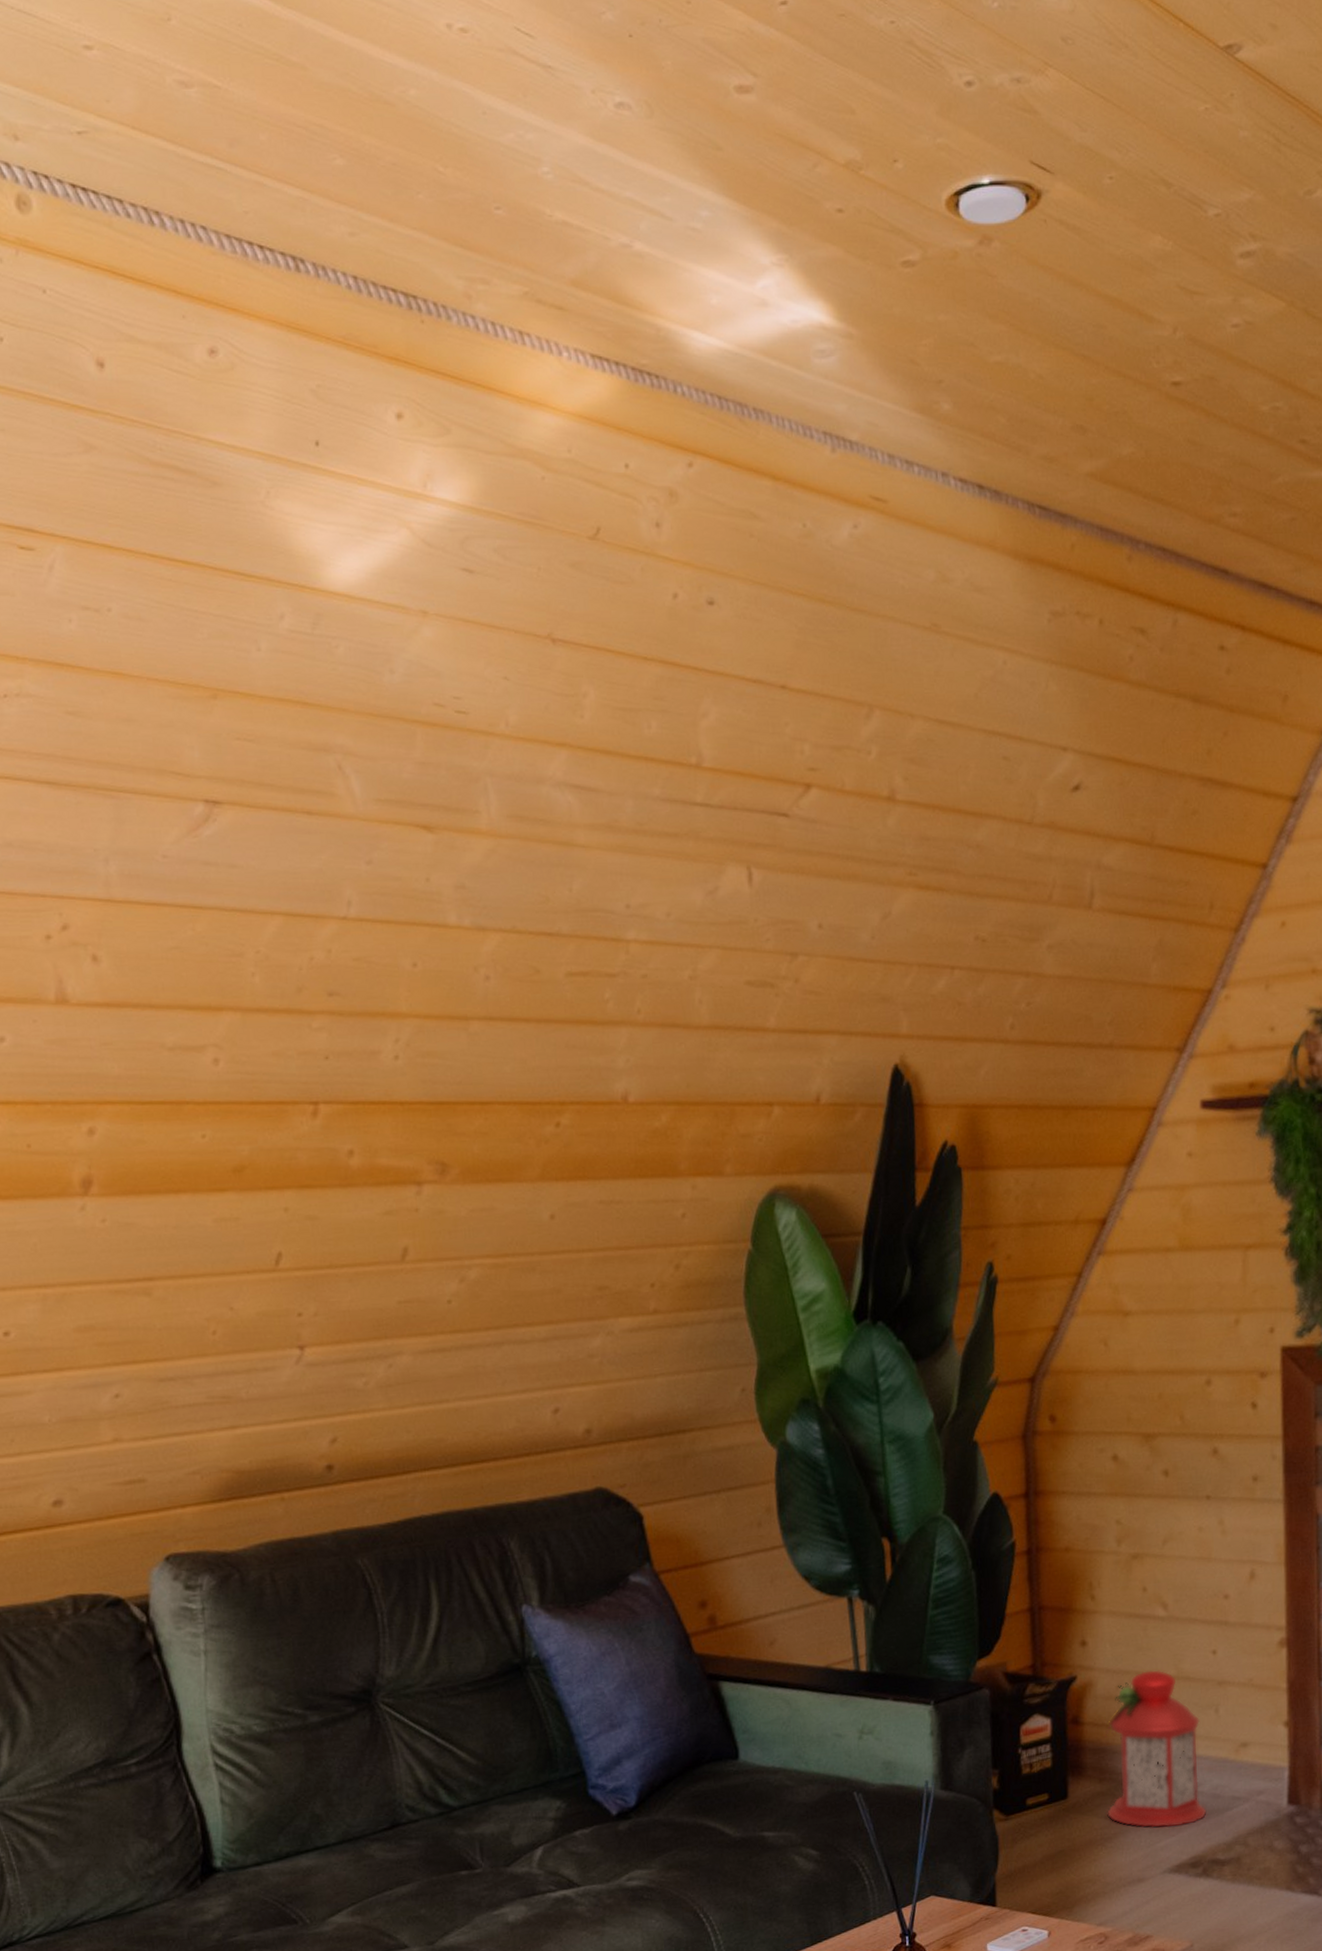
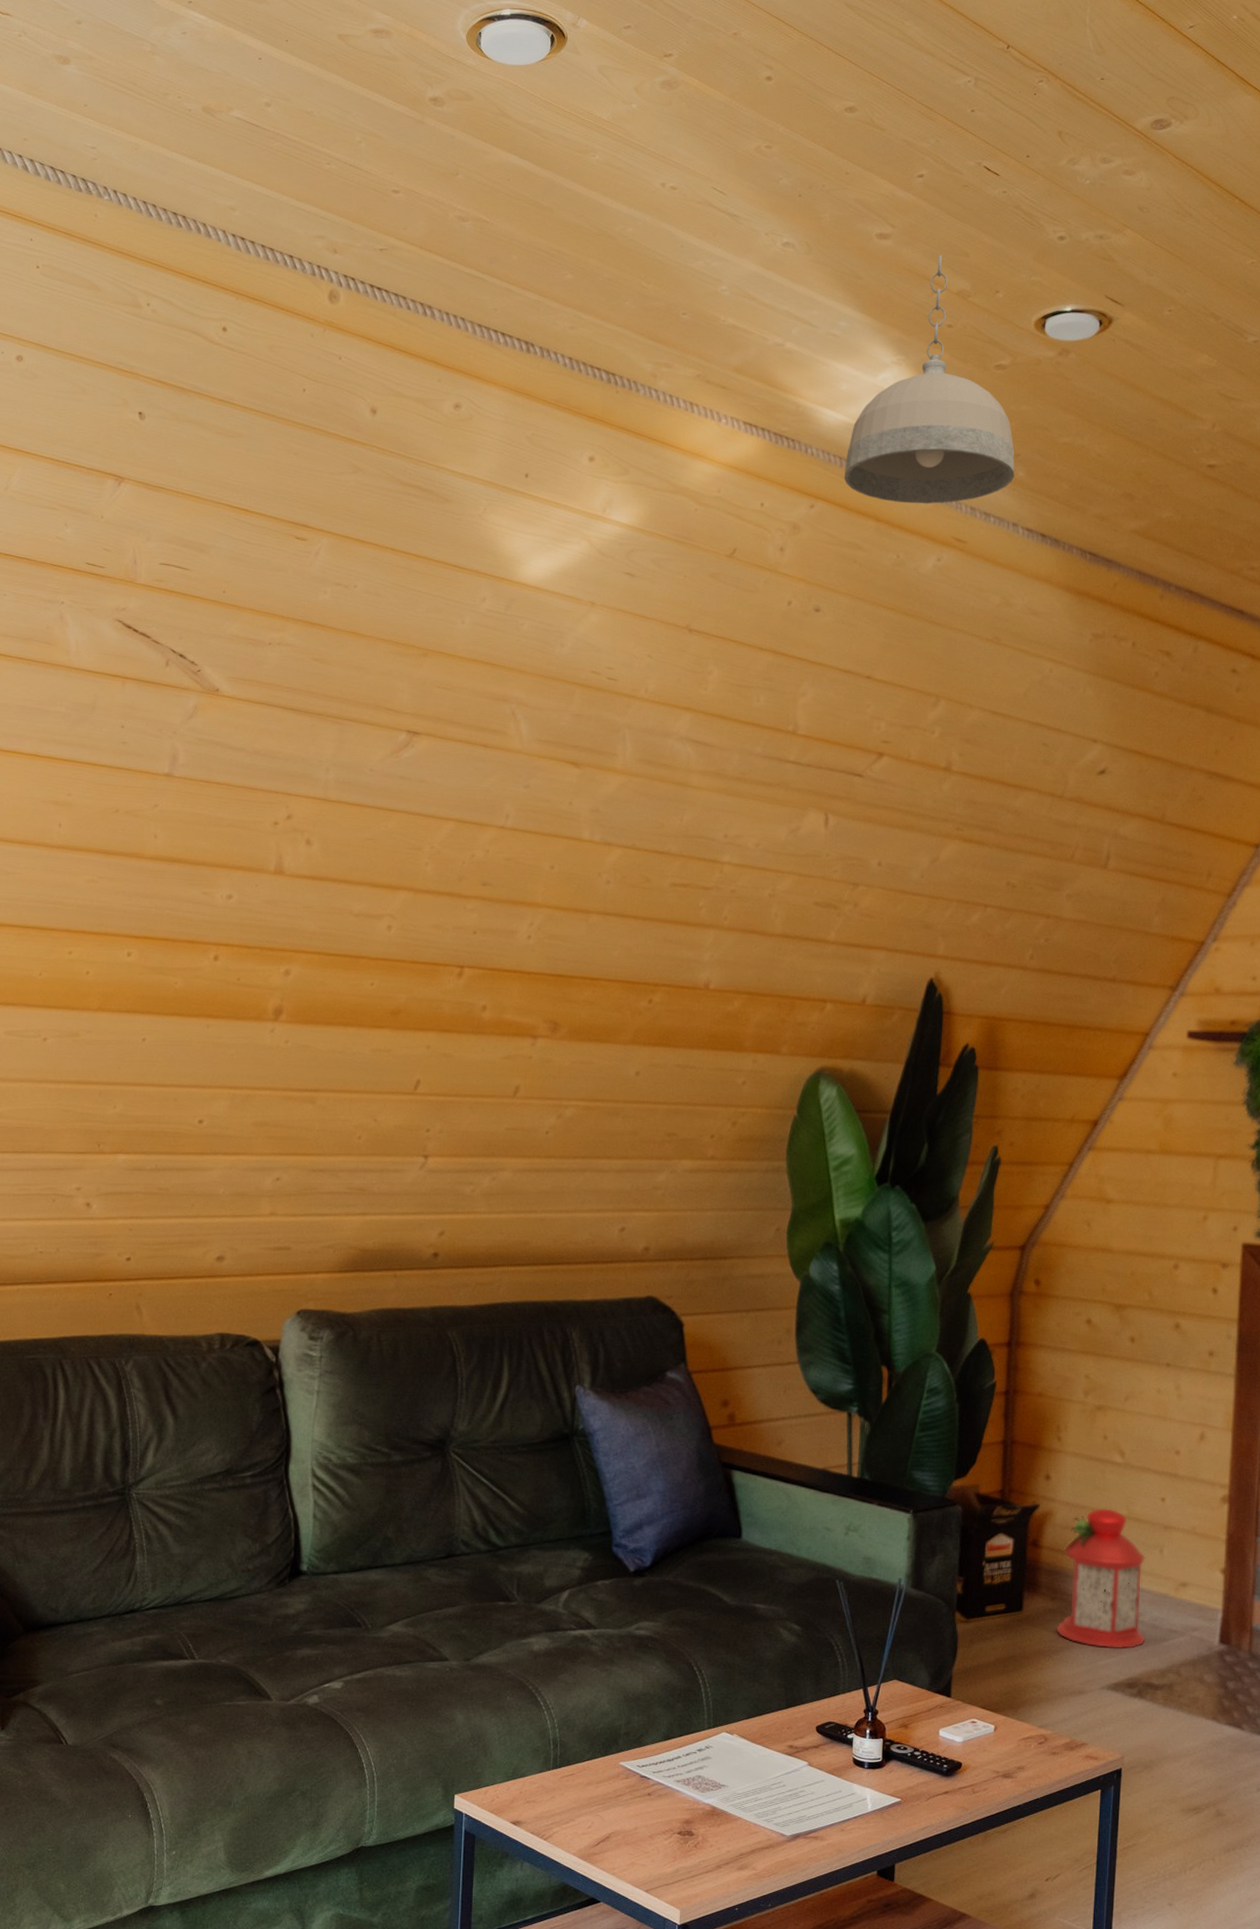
pendant light: none [726,112,939,454] -> present [844,254,1015,504]

